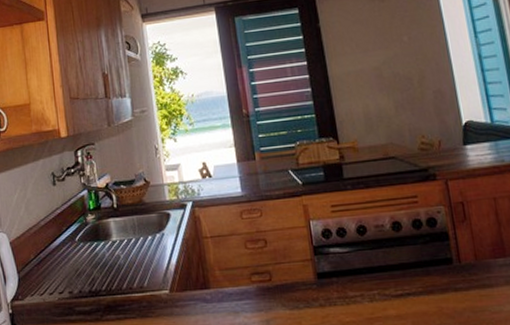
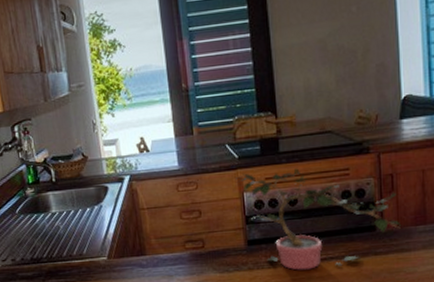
potted plant: none [301,195,480,308] -> present [236,168,402,270]

